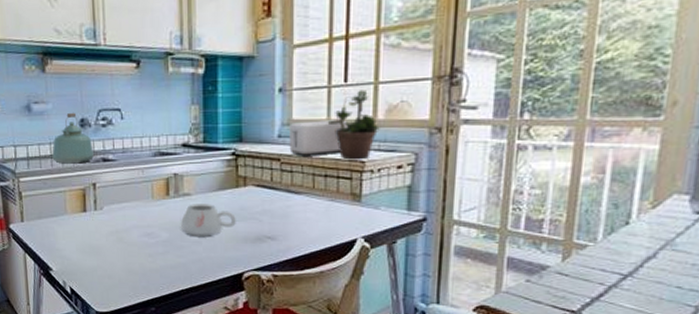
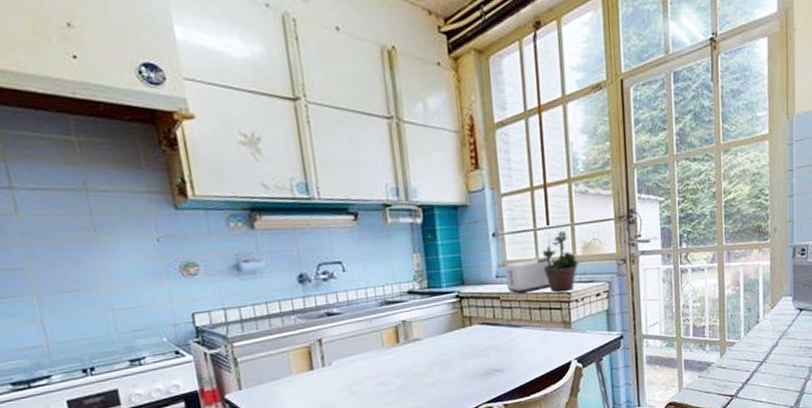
kettle: present [52,112,94,164] -> none [269,268,317,323]
cup: present [180,204,236,236] -> none [413,346,466,379]

